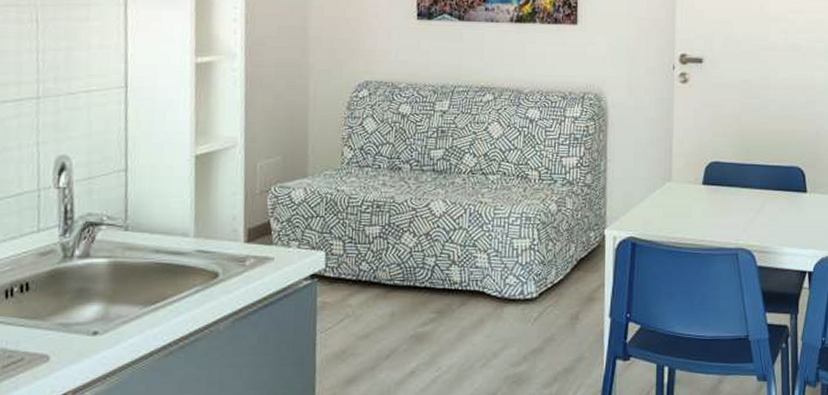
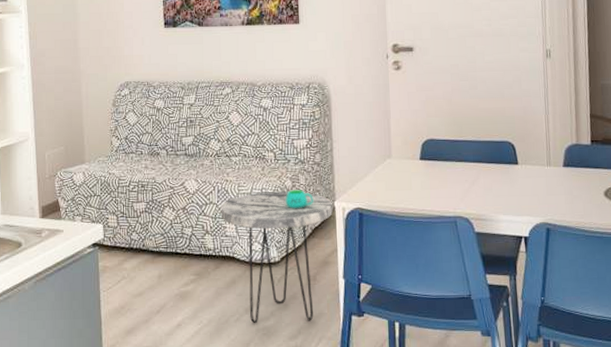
side table: none [471,216,602,369] -> present [220,191,333,323]
mug: none [548,215,581,236] -> present [285,190,313,208]

